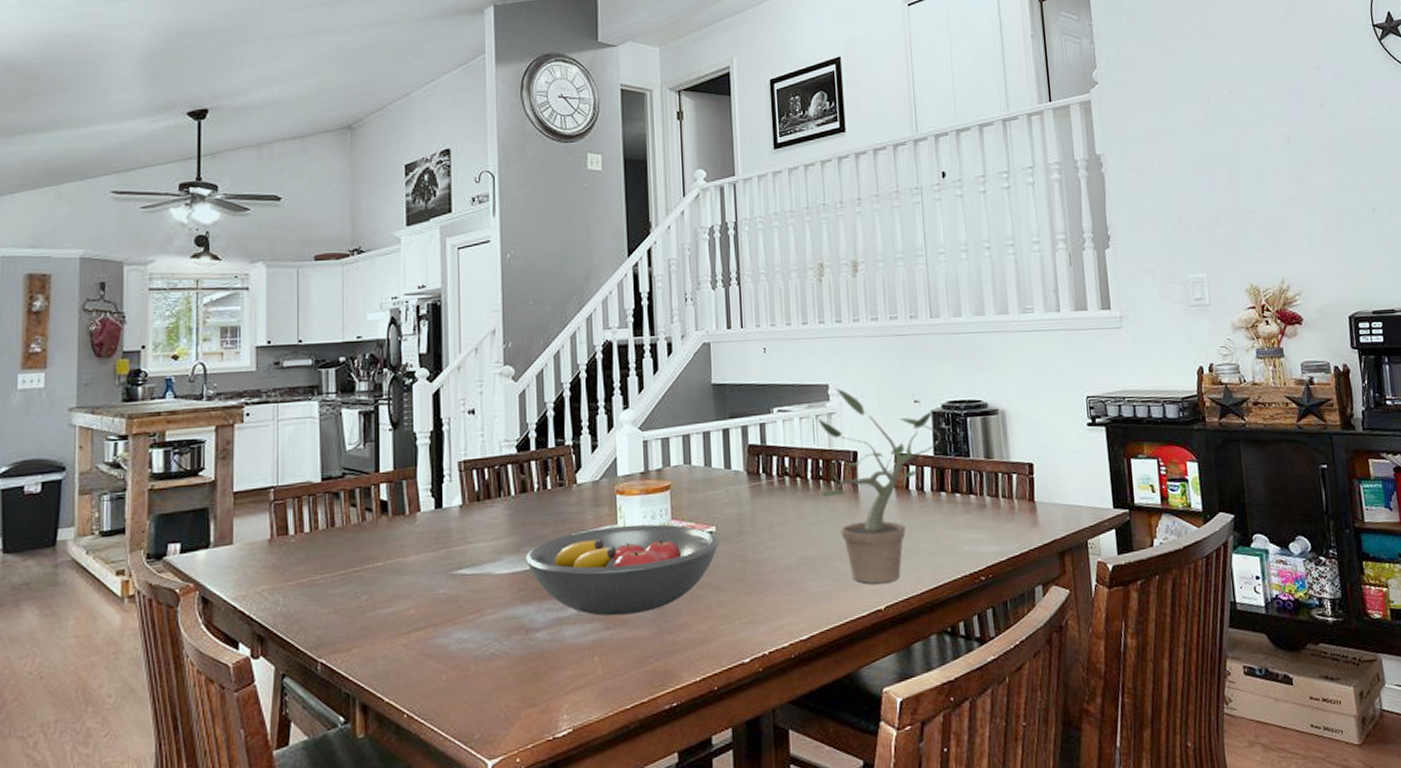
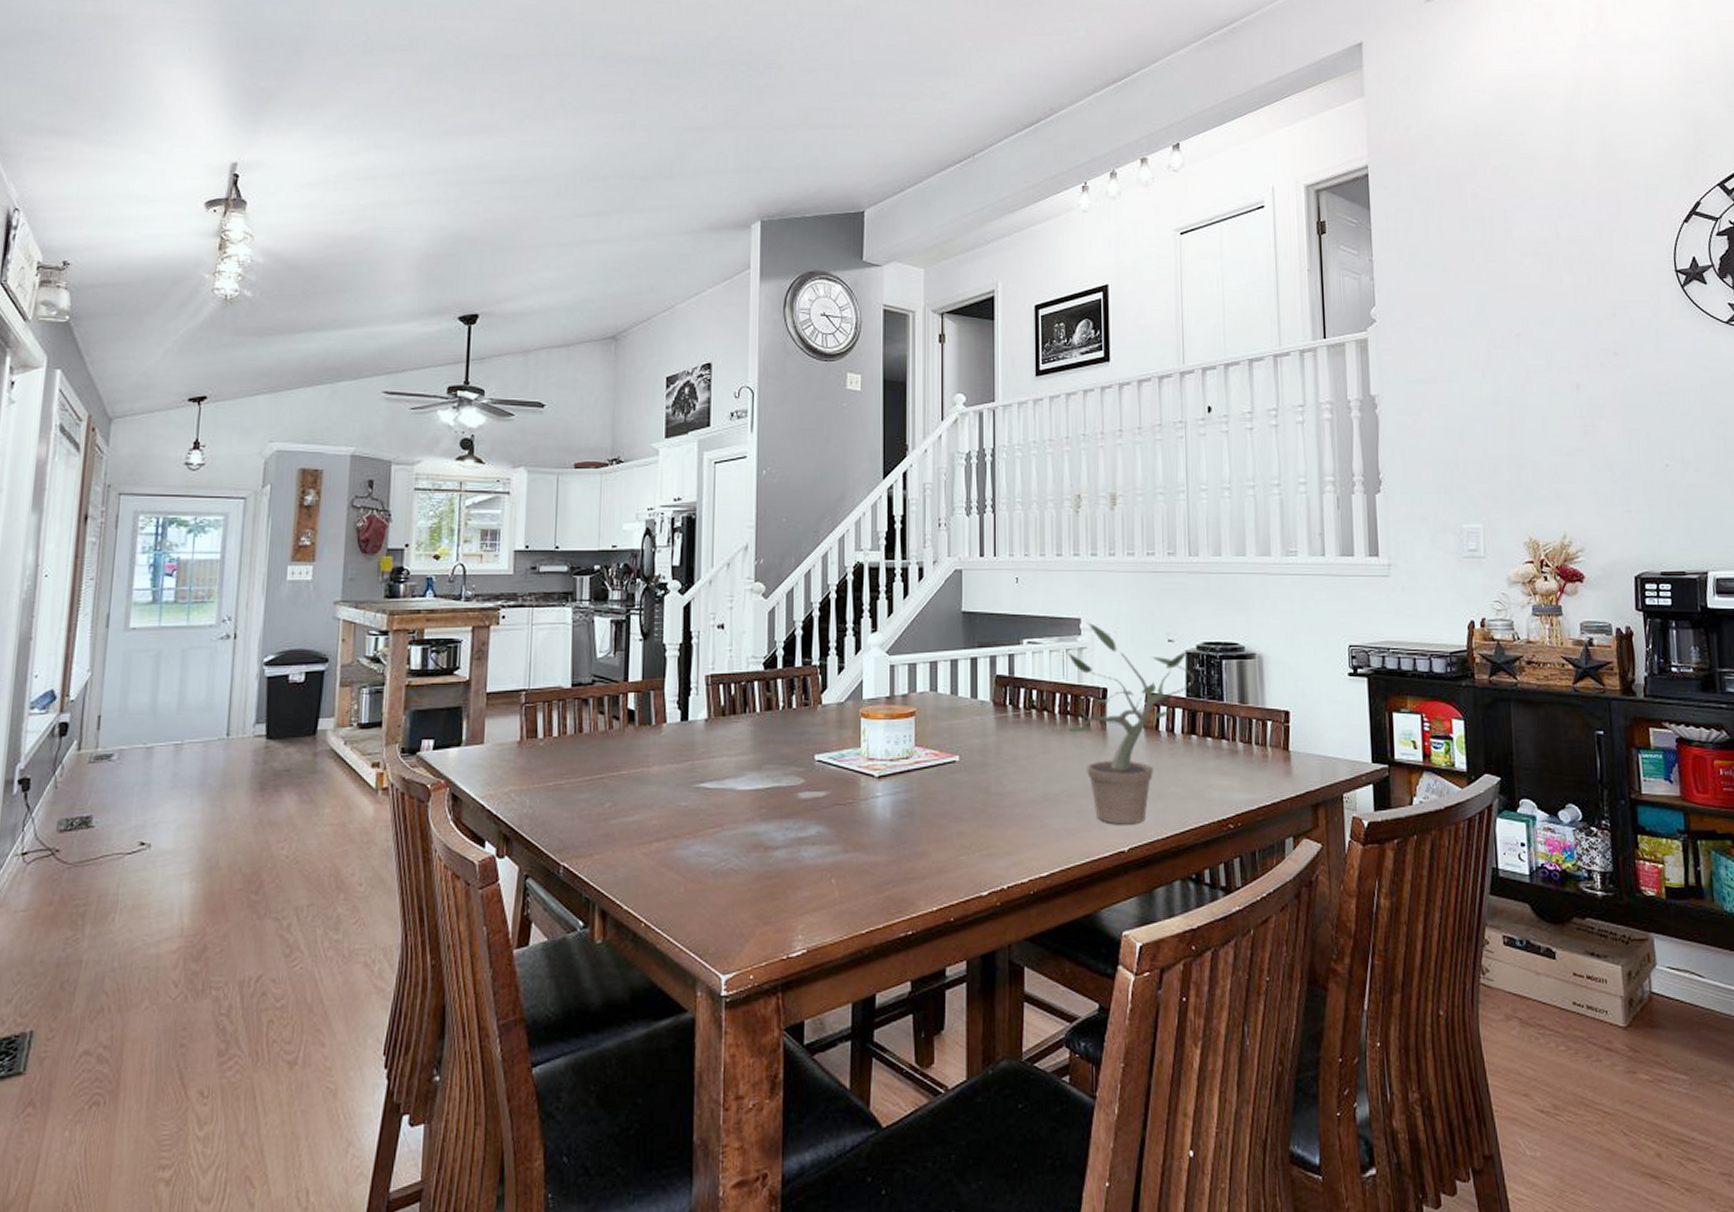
fruit bowl: present [524,524,720,616] -> none [766,749,963,840]

